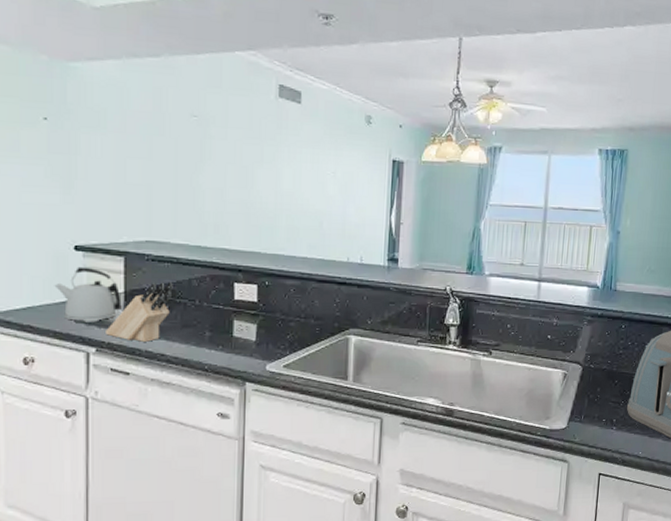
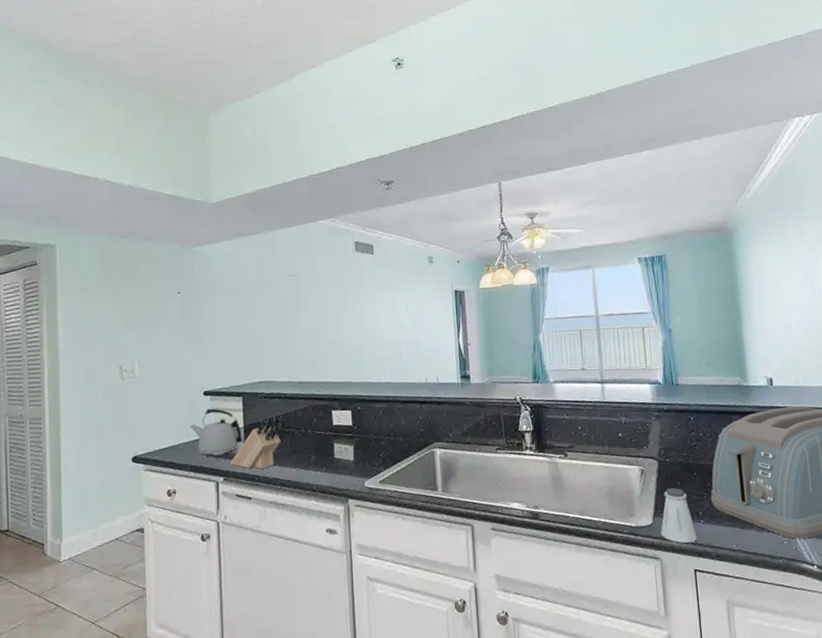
saltshaker: none [573,394,608,449] -> present [661,488,698,543]

